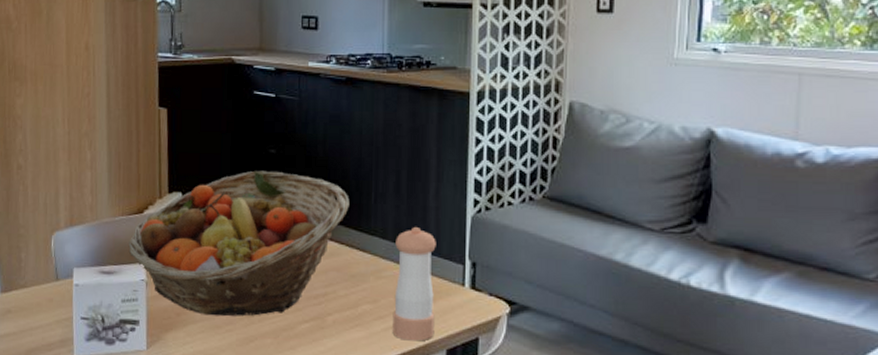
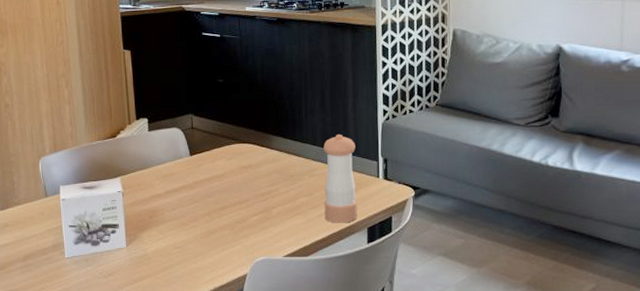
fruit basket: present [128,170,350,317] -> none [105,97,285,216]

